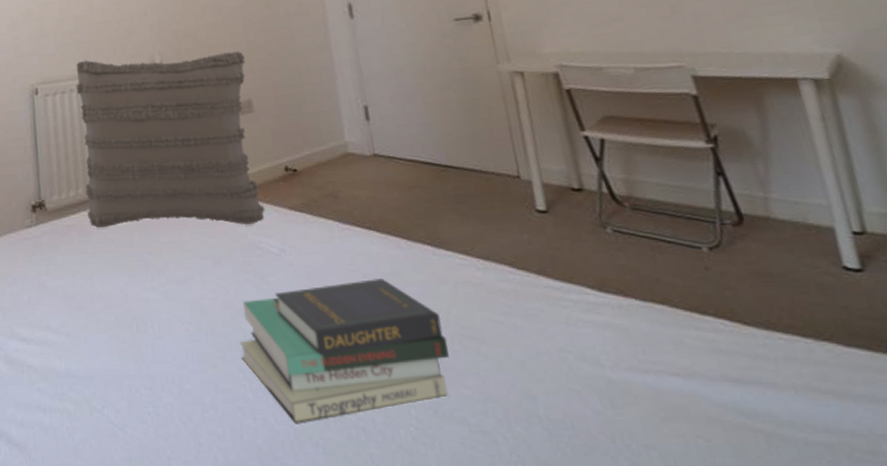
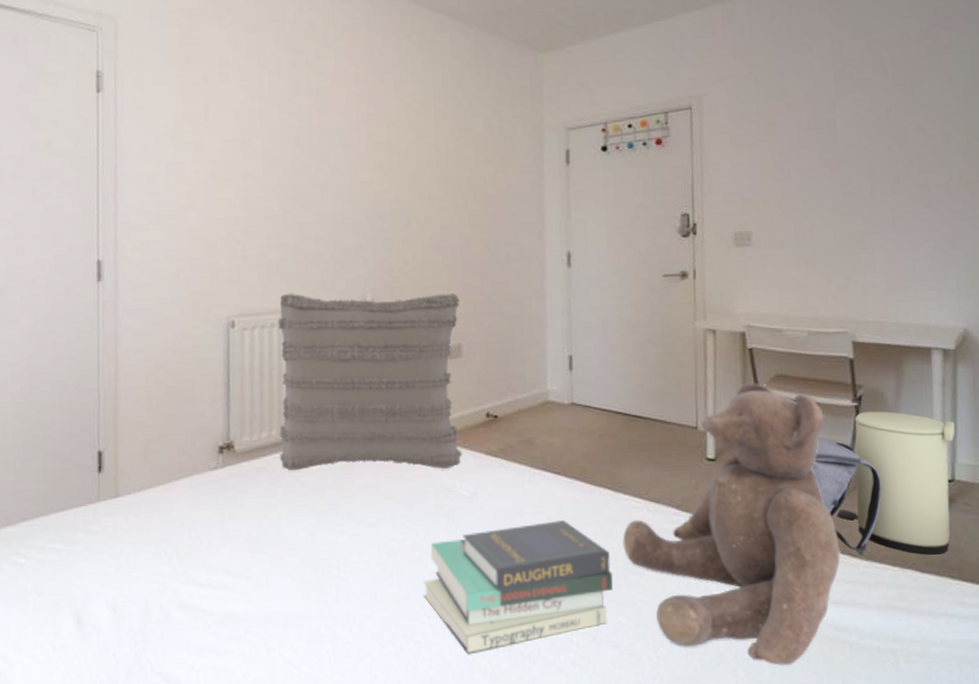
teddy bear: none [451,125,729,457] -> present [622,382,841,666]
backpack: none [667,185,771,322] -> present [810,438,882,554]
pedal bin: none [712,152,879,324] -> present [836,411,955,555]

